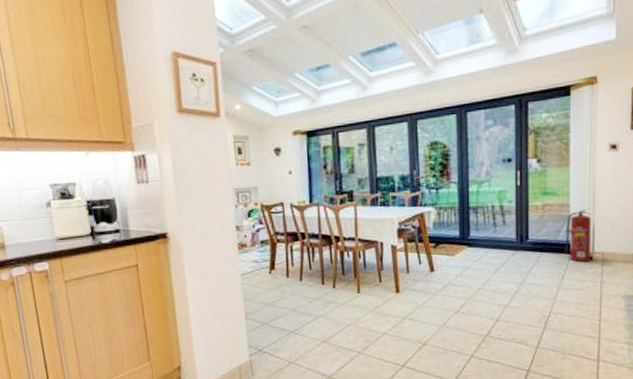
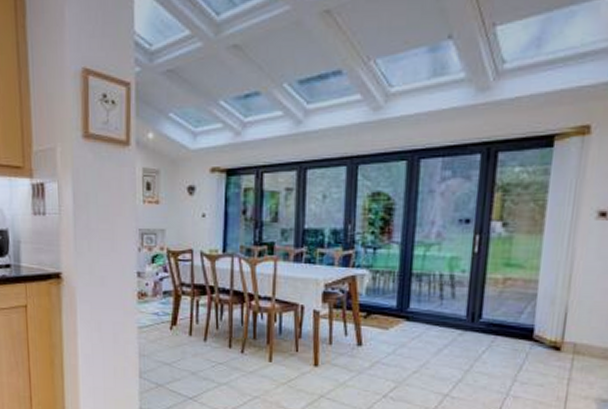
fire extinguisher: present [563,209,592,262] -> none [524,288,566,352]

